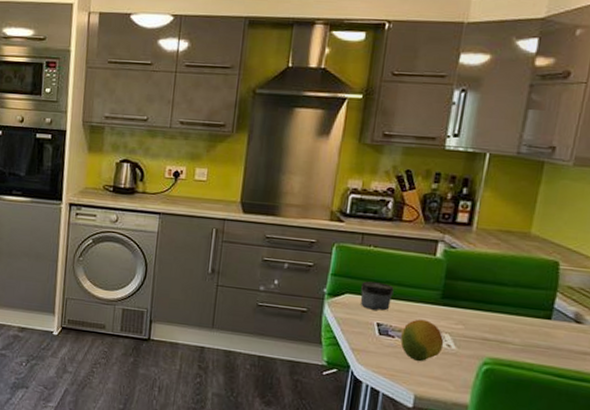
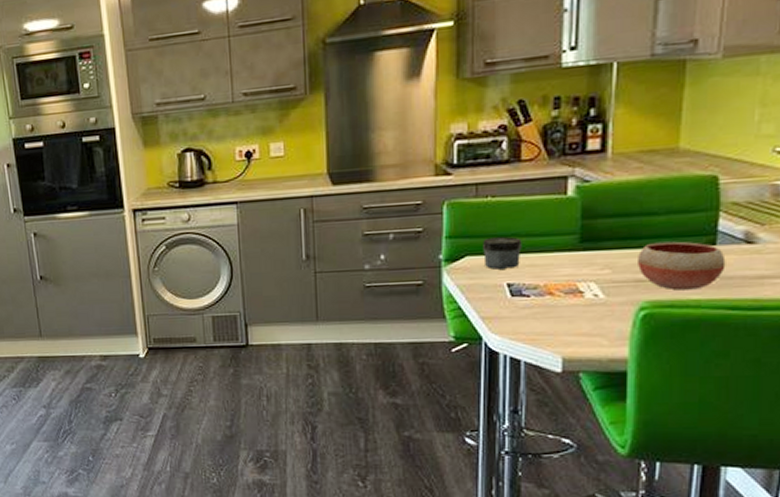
fruit: present [400,319,444,362] -> none [538,270,590,320]
bowl: none [485,309,558,355] -> present [636,241,726,291]

